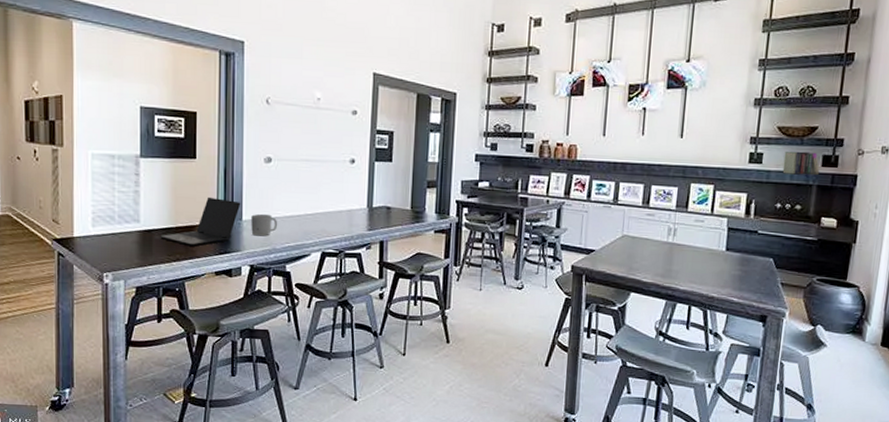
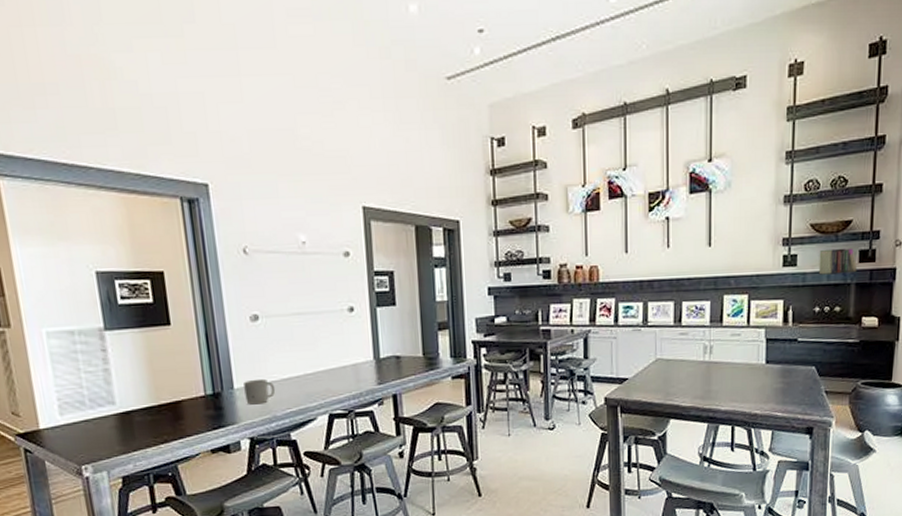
laptop: present [160,196,241,247] -> none [141,366,230,425]

